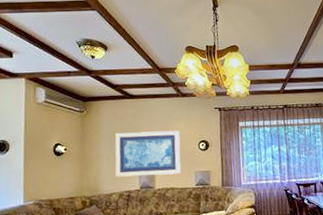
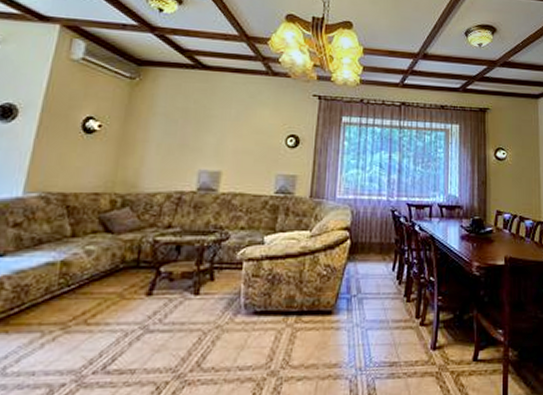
wall art: present [115,130,181,177] -> none [165,111,263,175]

